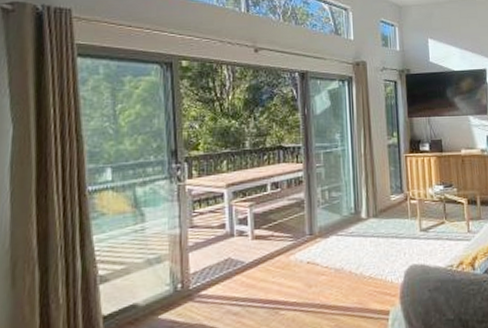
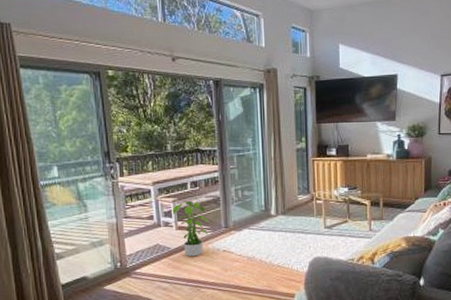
potted plant: none [248,202,292,272] -> present [172,198,210,257]

